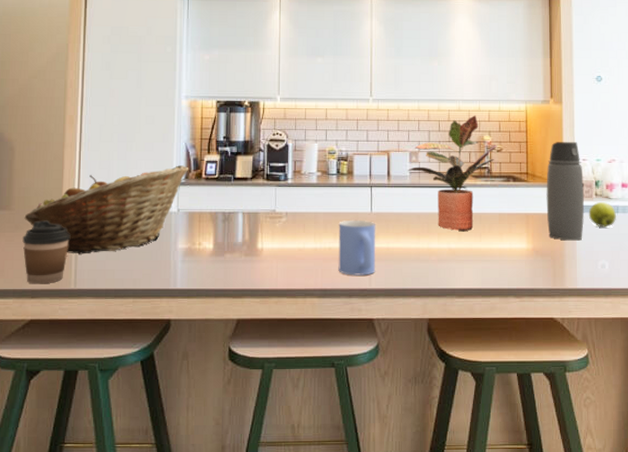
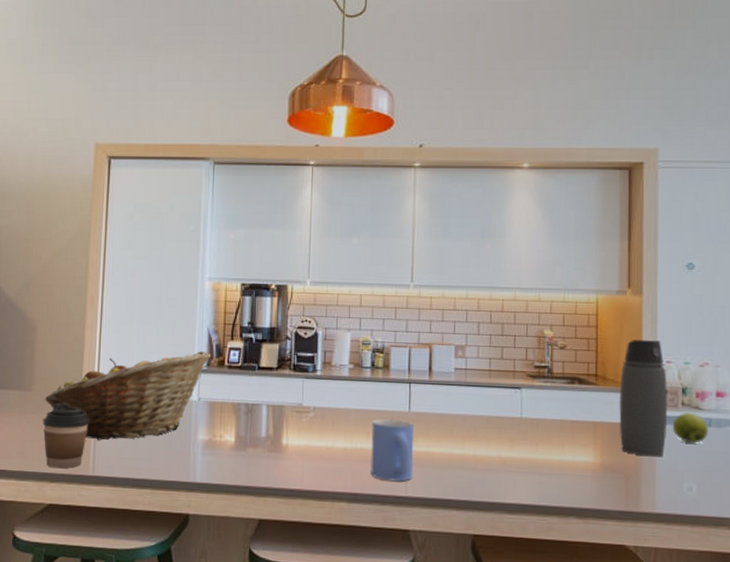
potted plant: present [407,115,497,232] -> none [452,306,560,439]

